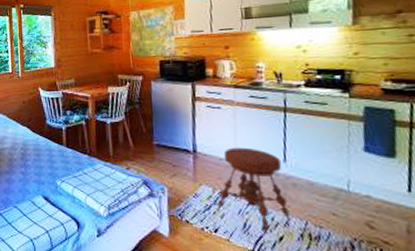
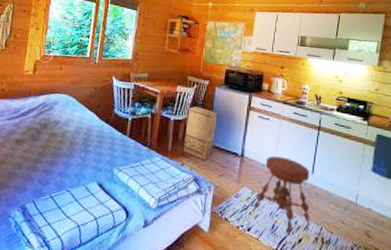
cardboard box: none [124,106,160,161] -> present [183,106,218,161]

